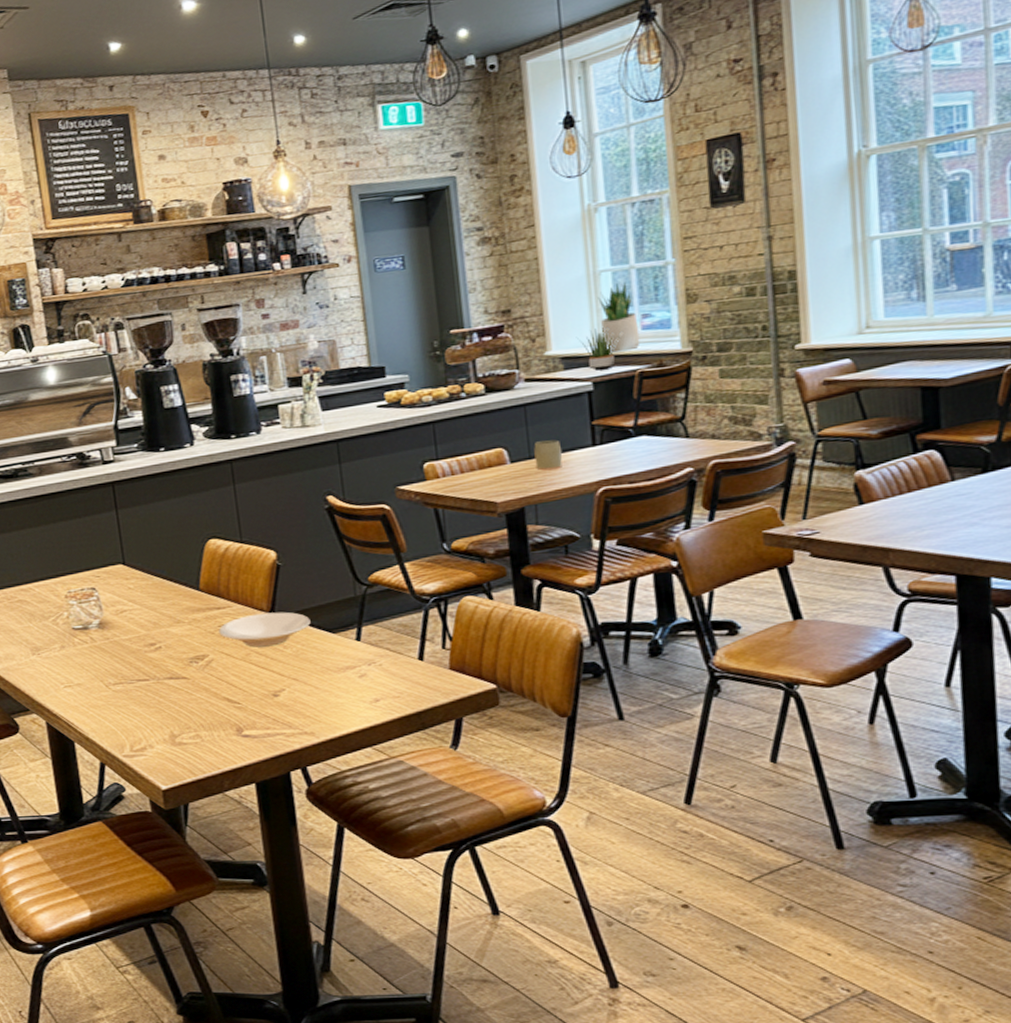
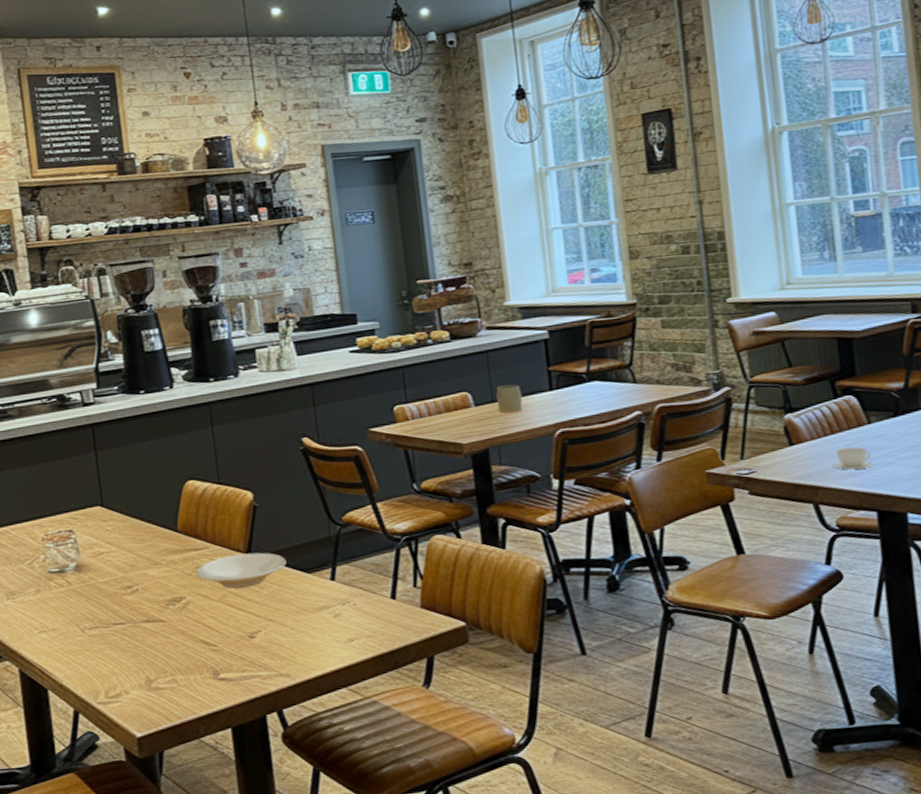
potted plant: present [577,327,623,371] -> none [533,280,574,320]
planter: present [598,281,641,354] -> none [551,238,590,305]
teacup: none [907,505,954,531] -> present [832,446,873,470]

